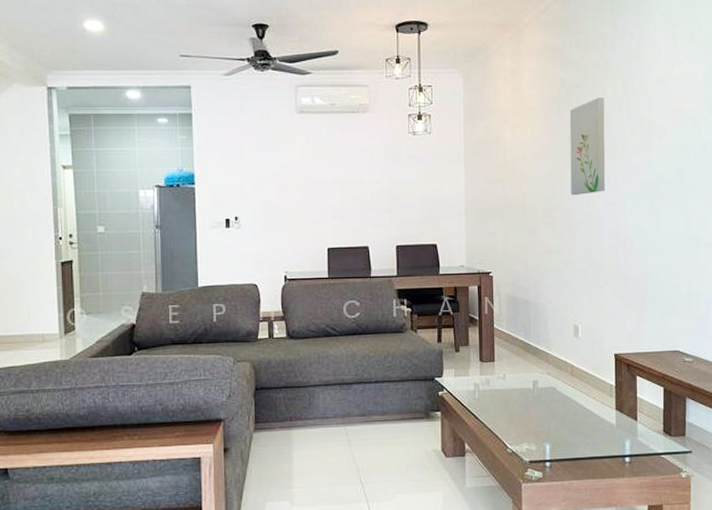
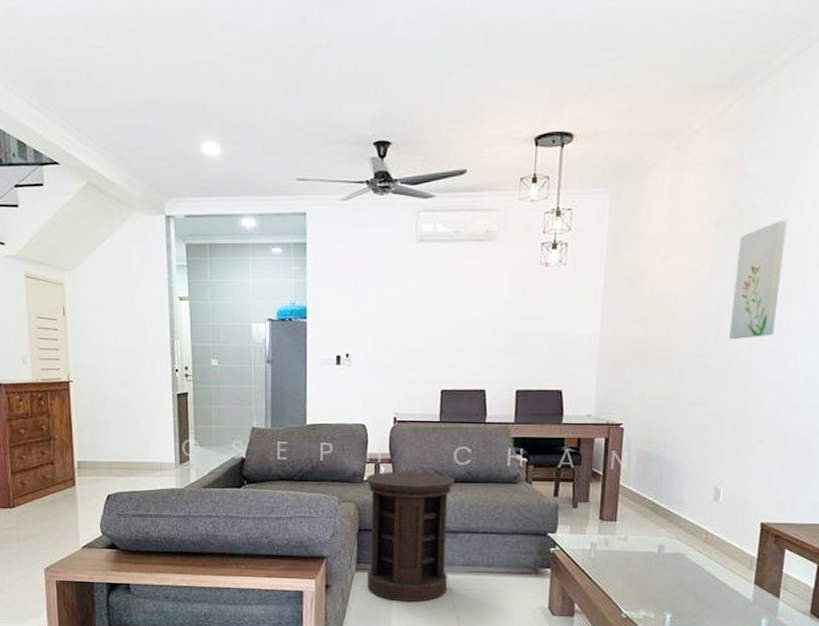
side table: none [259,327,347,459] -> present [365,471,455,602]

